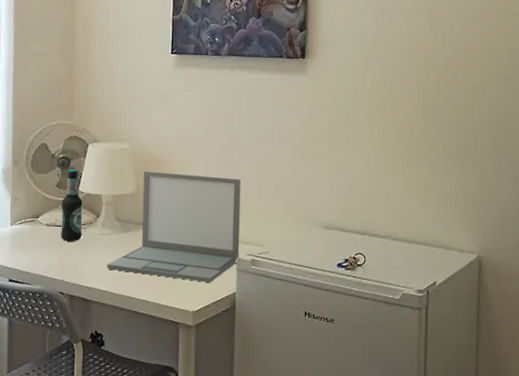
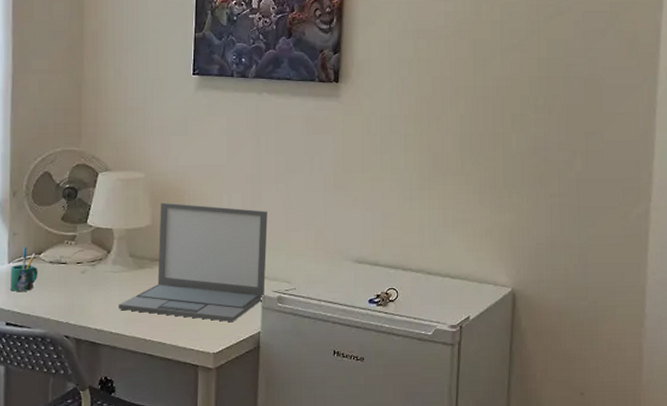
mug: none [13,210,37,251] -> present [10,246,38,291]
bottle: present [61,169,83,241] -> none [66,201,91,280]

